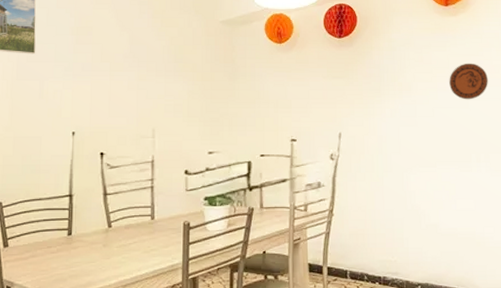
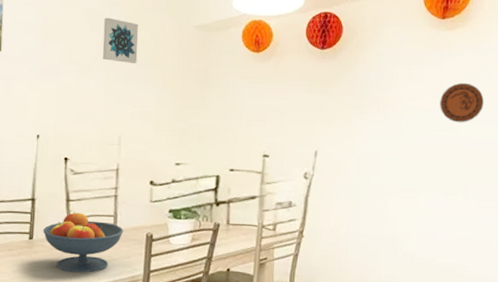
fruit bowl: none [81,205,161,265] -> present [43,211,124,273]
wall art: none [133,16,168,60] -> present [102,17,139,64]

